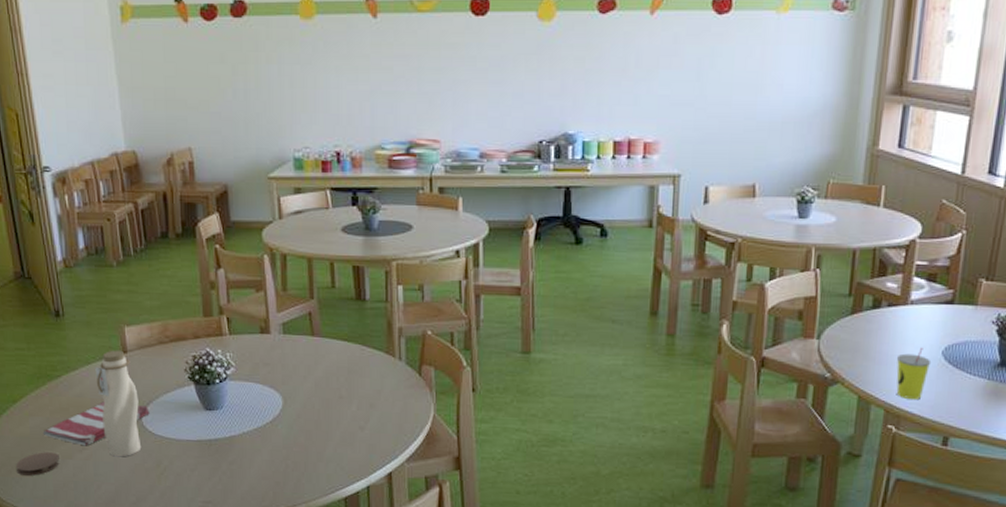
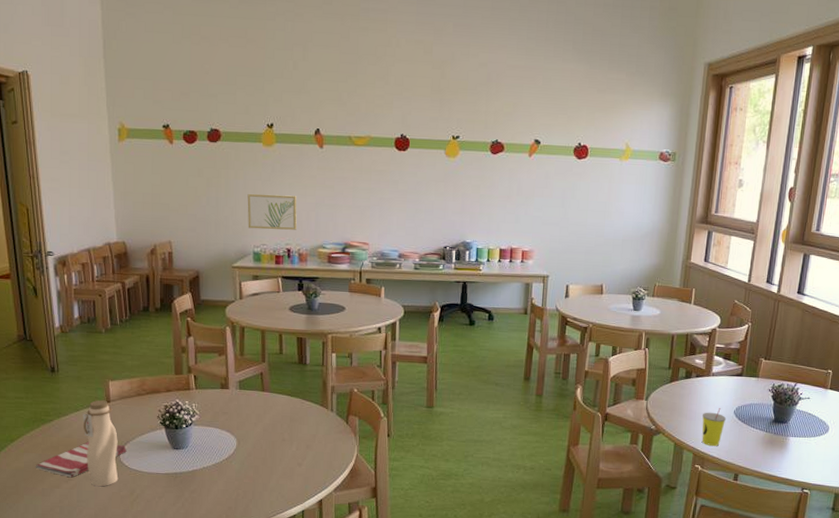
coaster: present [16,452,60,476] -> none [11,482,48,502]
wall art: none [283,81,347,128] -> present [247,193,297,230]

